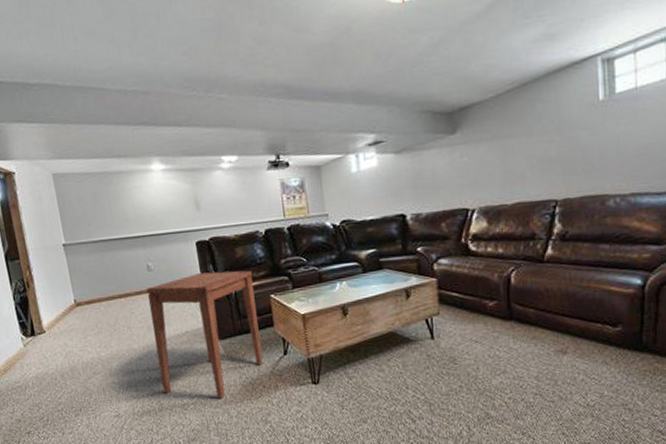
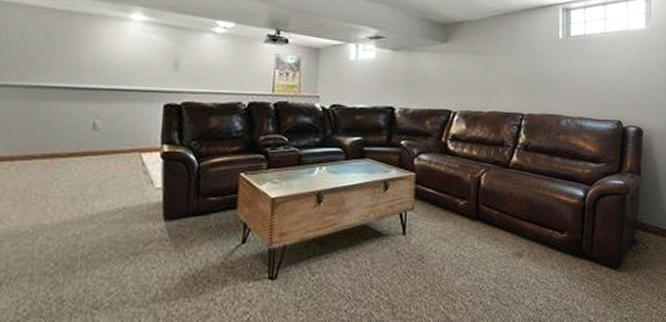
side table: present [146,270,263,400] -> none [69,140,225,296]

